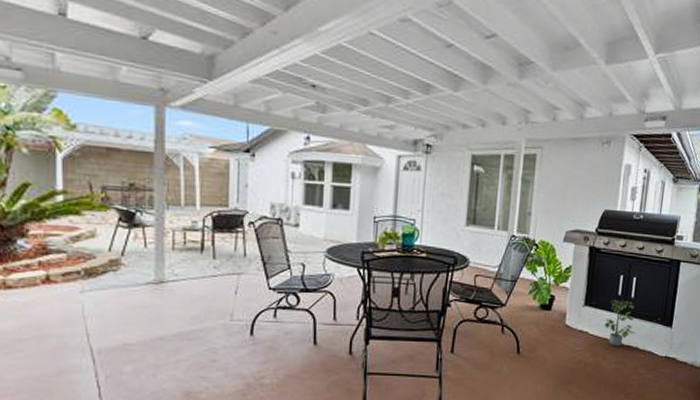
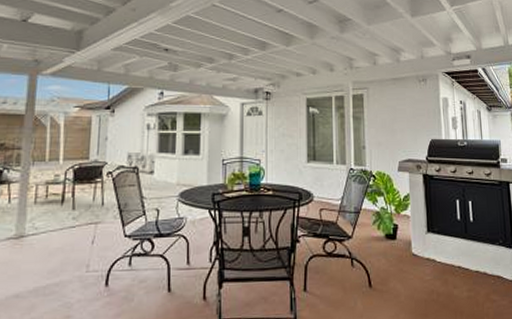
potted plant: present [604,299,636,347] -> none [449,224,482,273]

